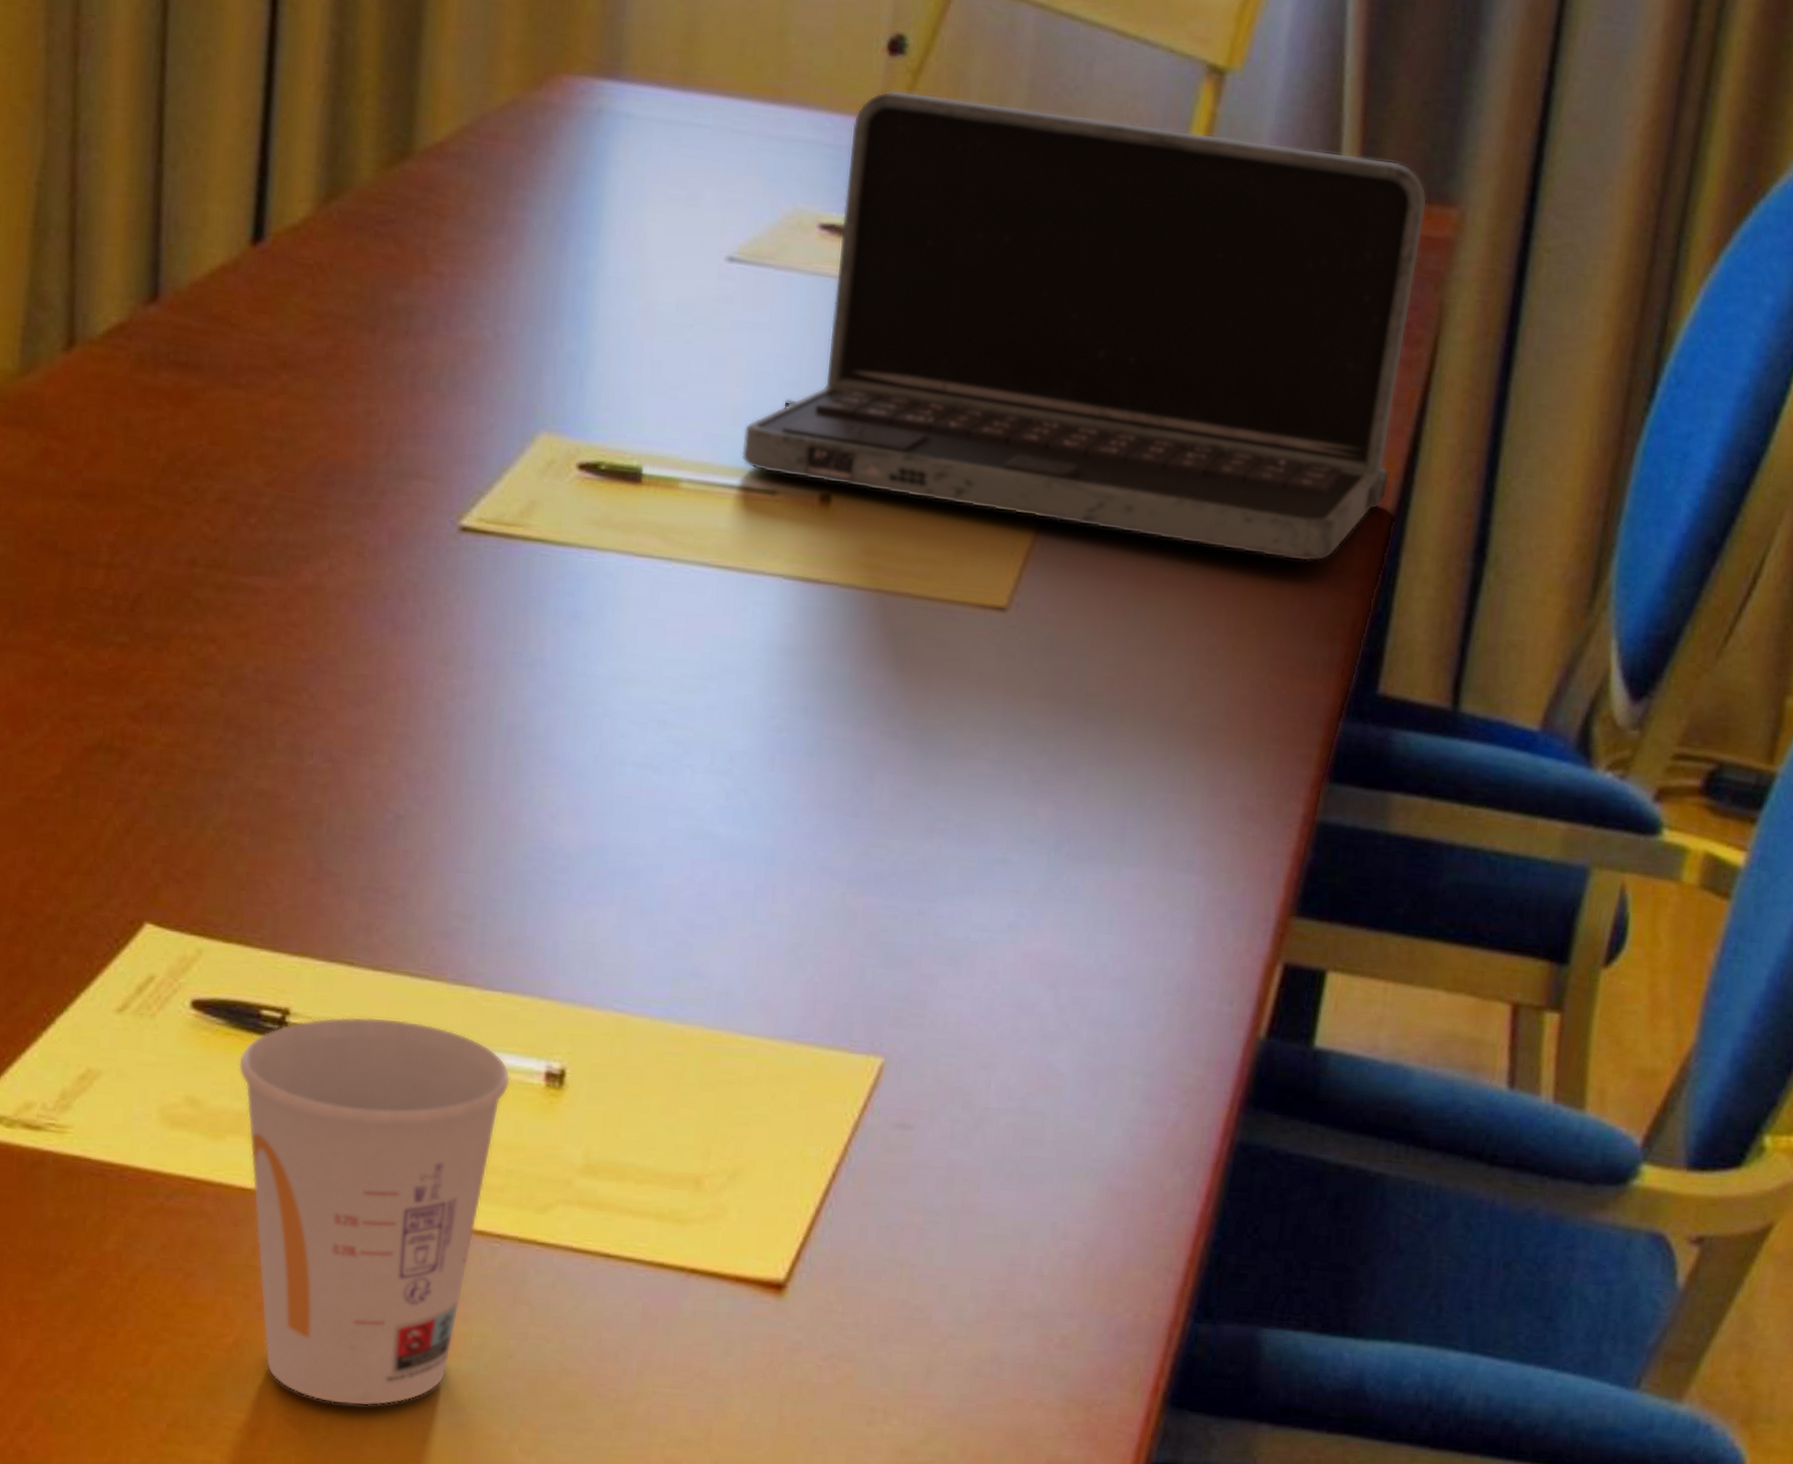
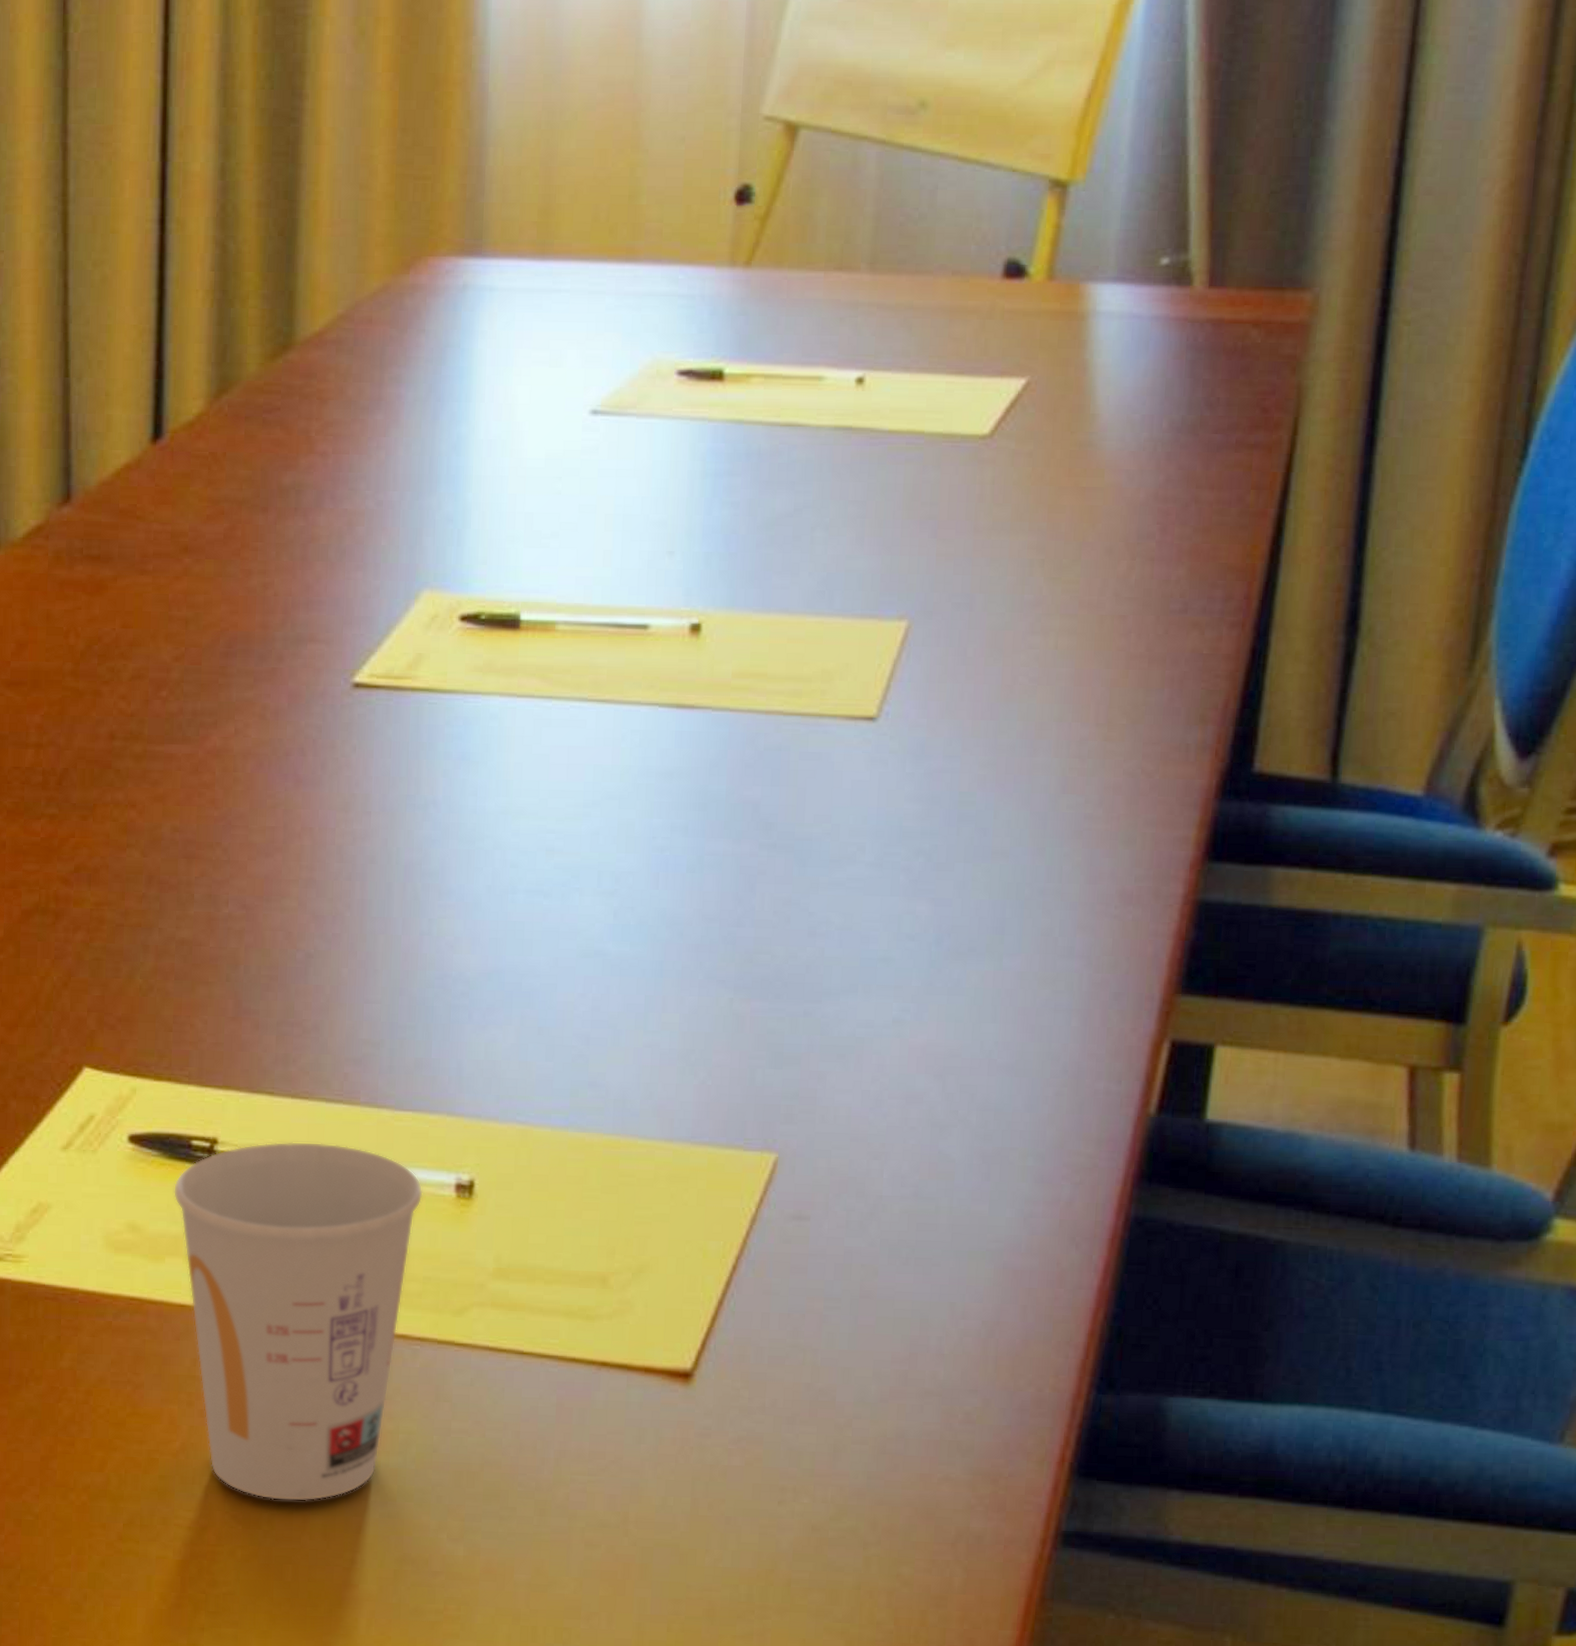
laptop: present [741,90,1428,562] -> none [613,237,1280,648]

